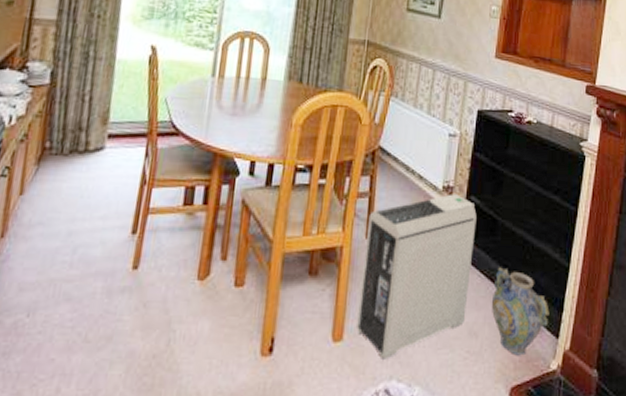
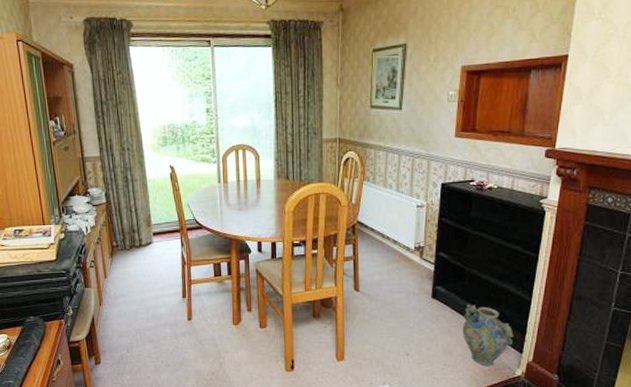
air purifier: present [355,194,477,359] -> none [353,252,446,372]

